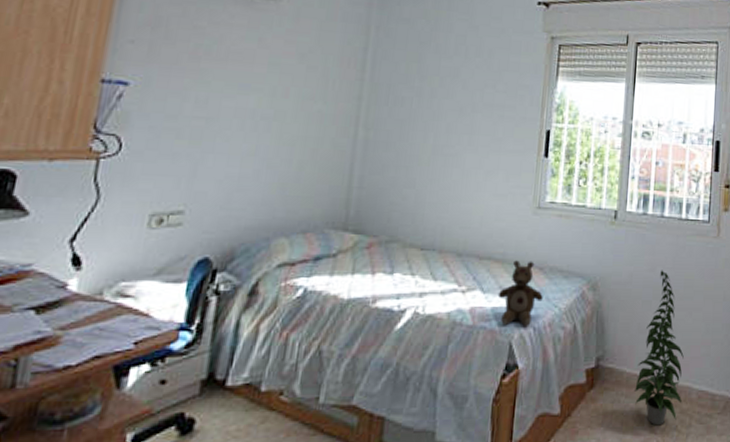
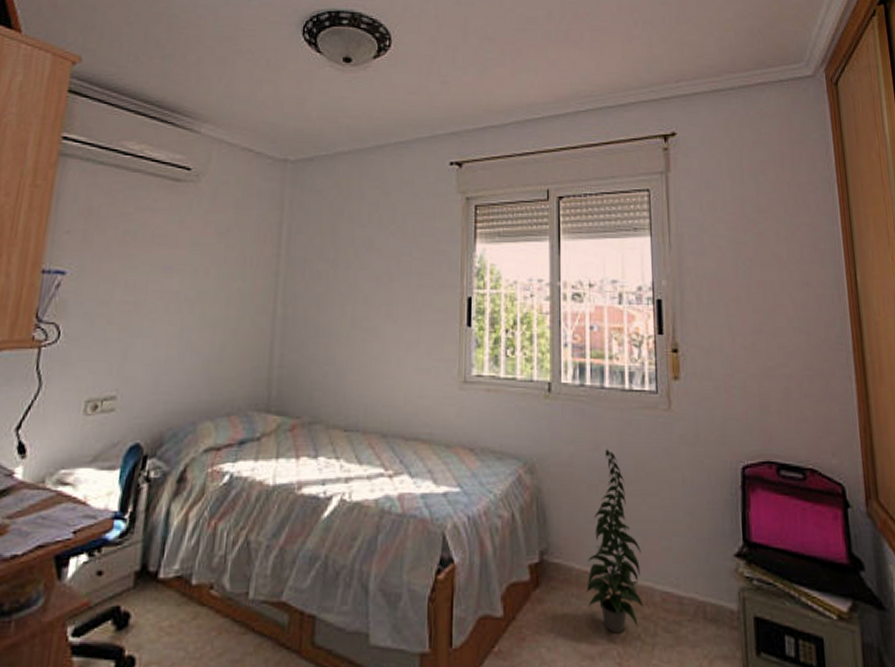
stuffed bear: present [497,260,543,326] -> none [427,441,476,515]

